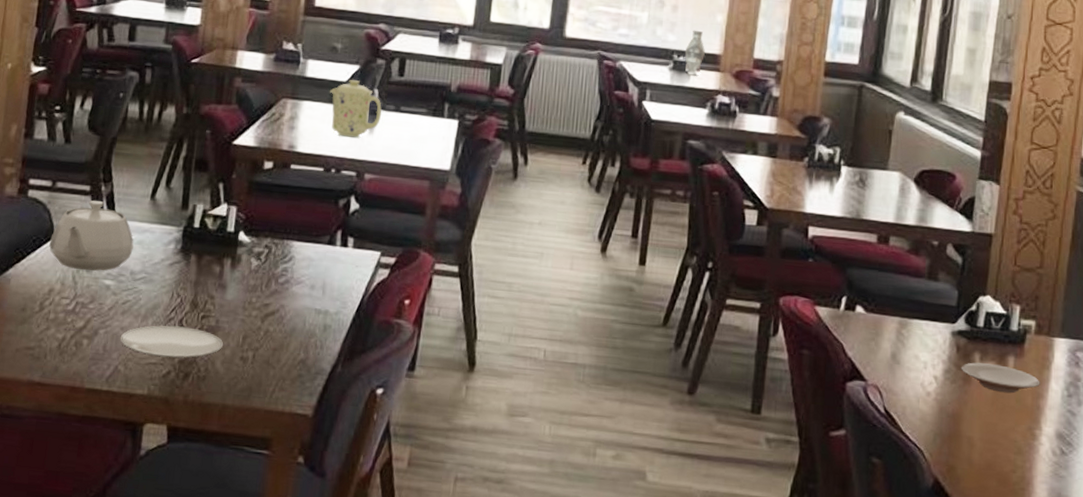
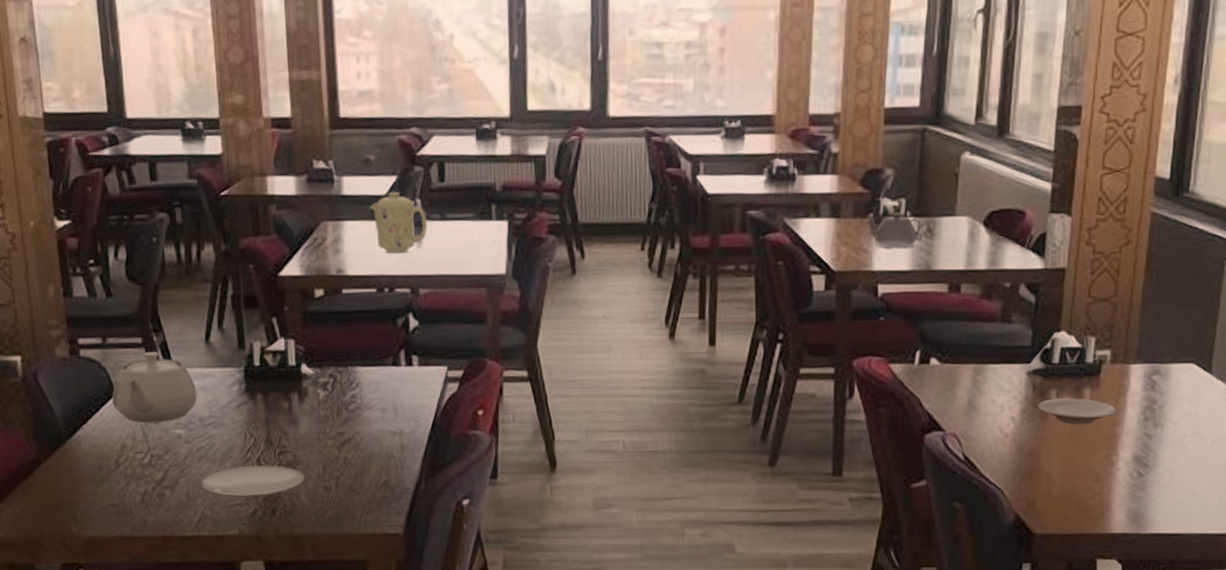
vase: present [684,30,705,77] -> none [736,91,757,143]
teapot: none [801,157,856,195] -> present [866,213,923,249]

